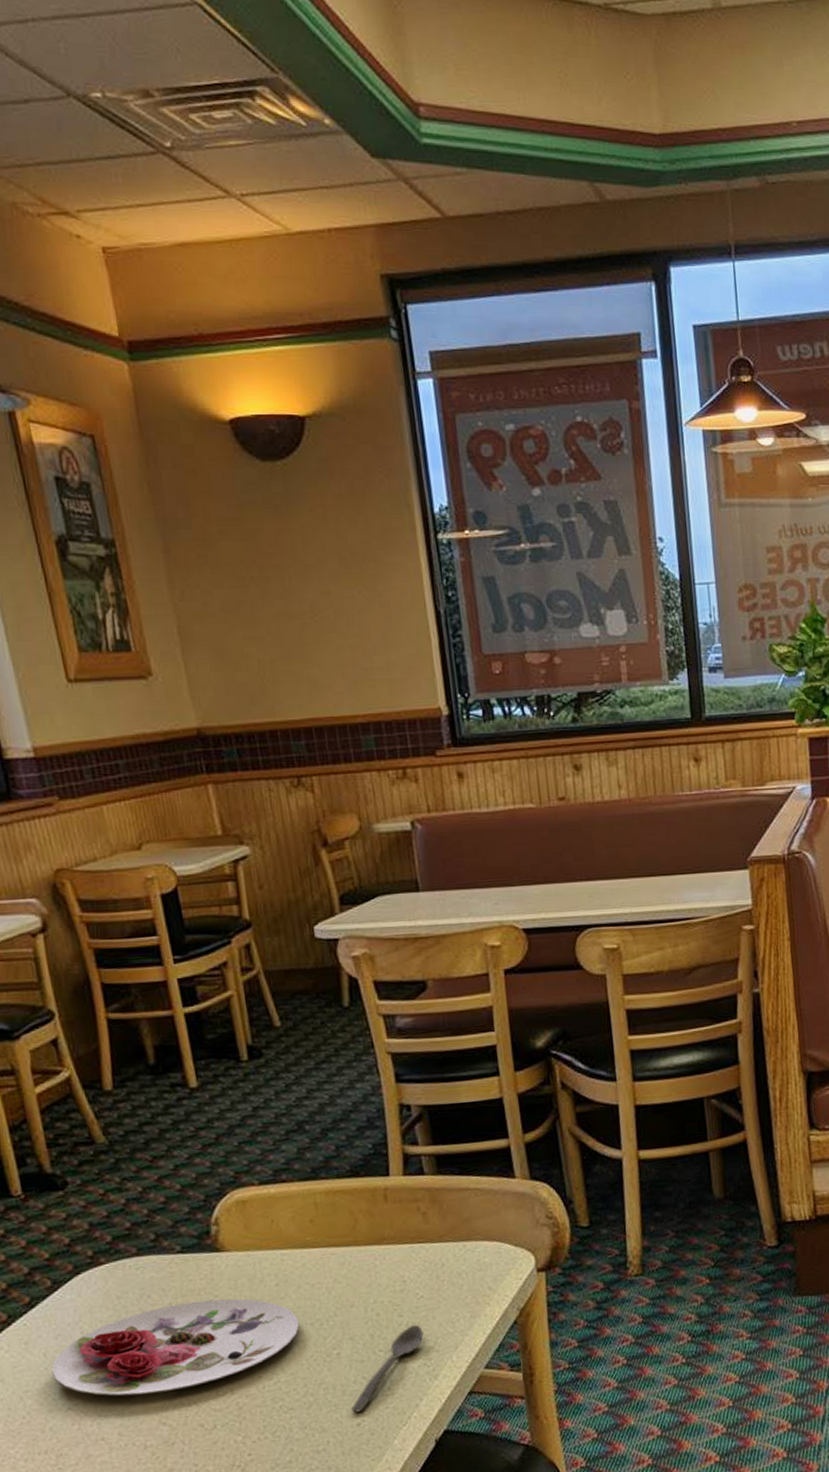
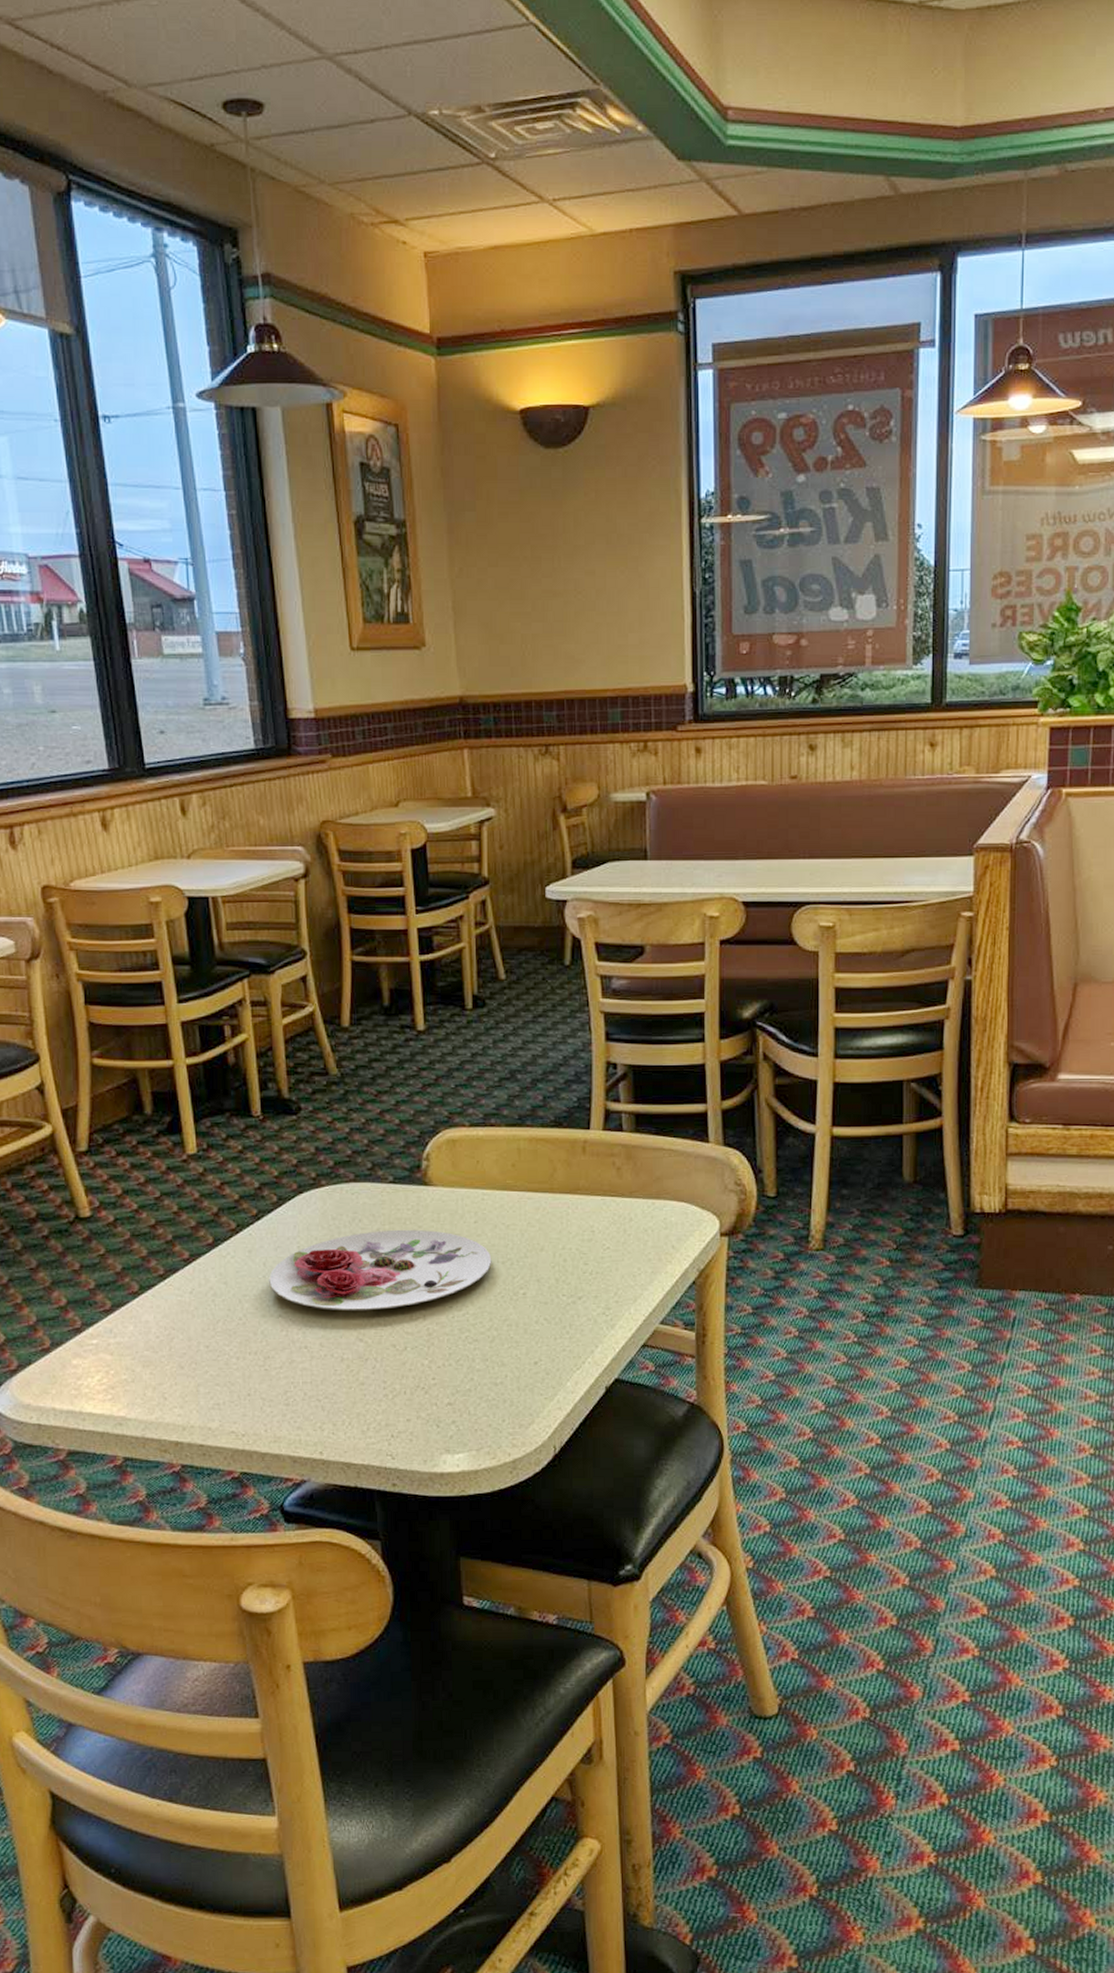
spoon: present [350,1324,424,1413] -> none [530,1274,605,1352]

